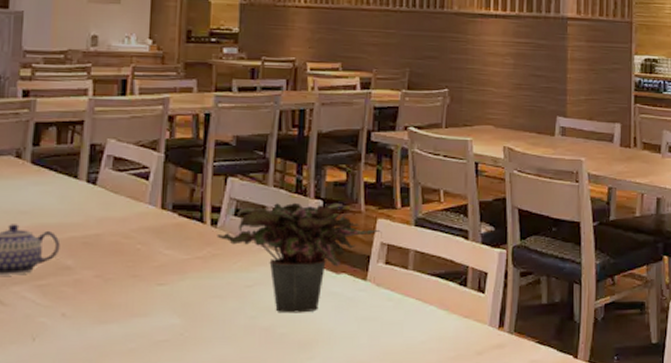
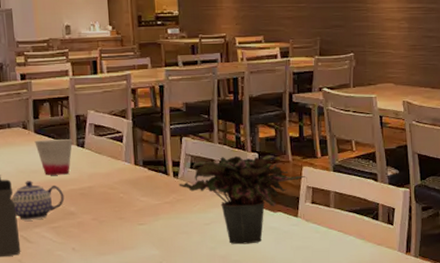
cup: none [29,173,83,218] -> present [34,139,73,175]

